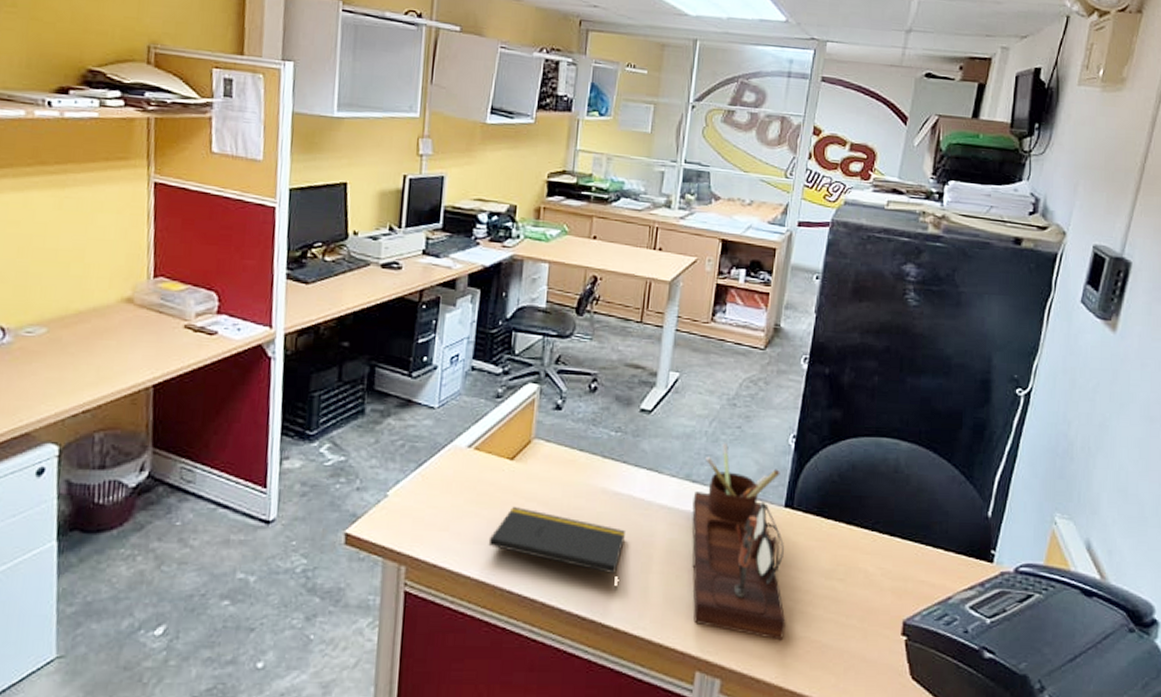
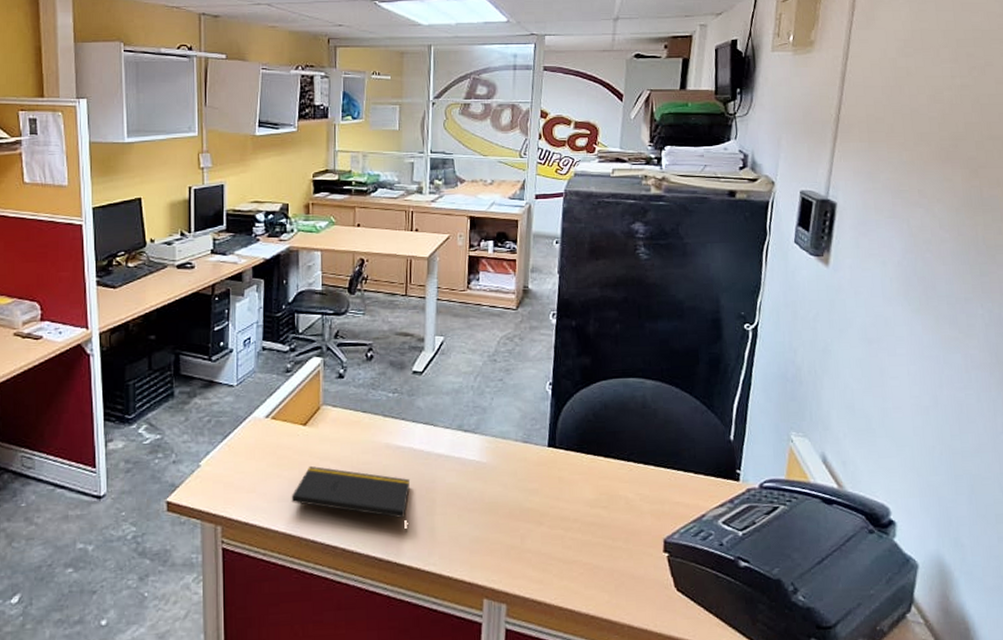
desk organizer: present [692,443,786,641] -> none [466,395,560,566]

